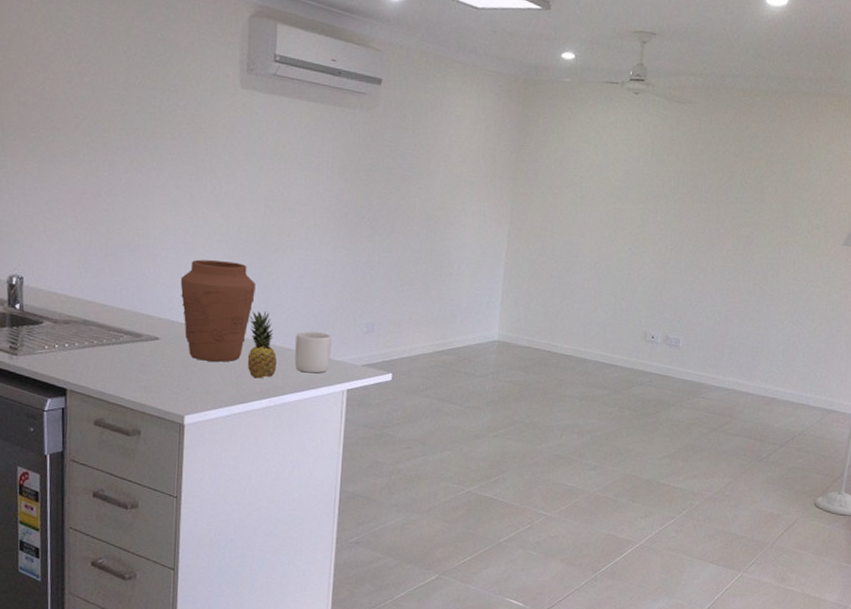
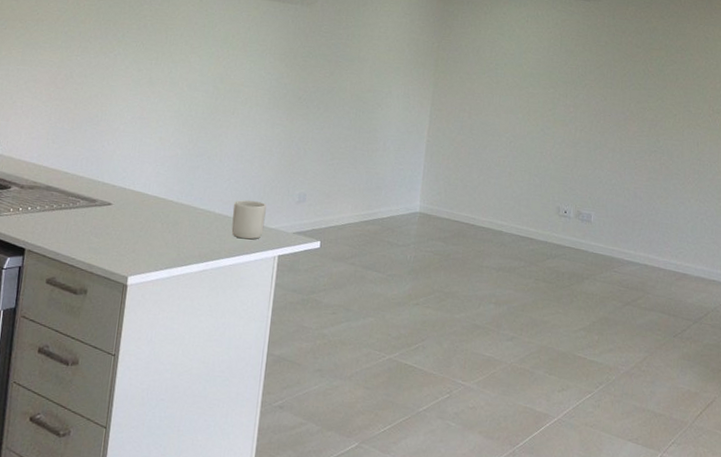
vase: present [180,259,256,362] -> none [134,133,201,227]
fruit: present [247,311,277,379] -> none [188,180,216,243]

